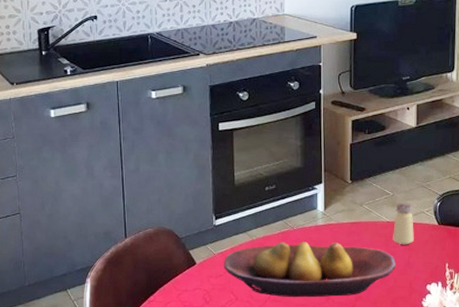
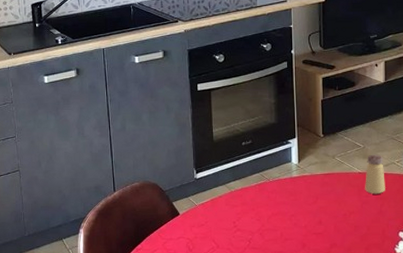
fruit bowl: present [223,241,397,298] -> none [204,192,369,245]

